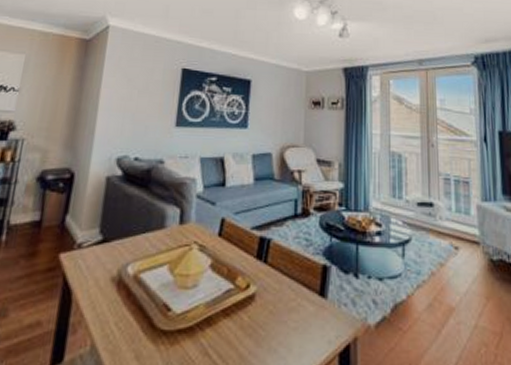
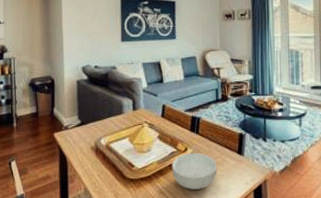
cereal bowl: none [225,291,289,350] -> present [172,152,217,189]

